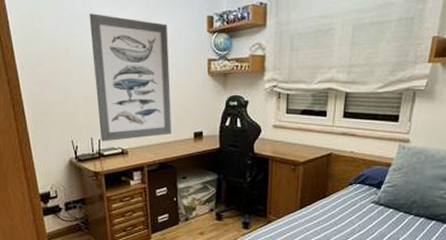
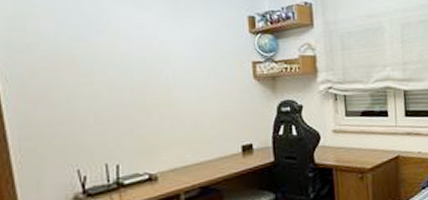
wall art: present [89,13,172,142] -> none [102,14,215,168]

